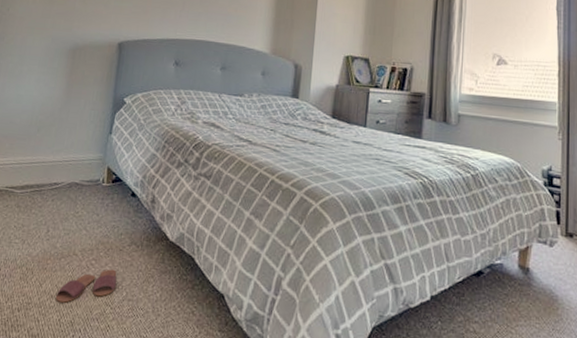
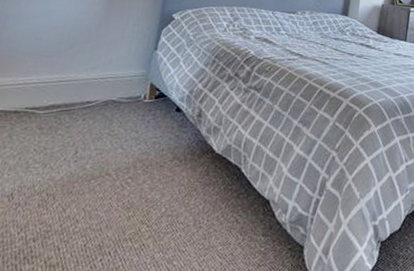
slippers: present [56,269,117,303] -> none [82,186,156,226]

